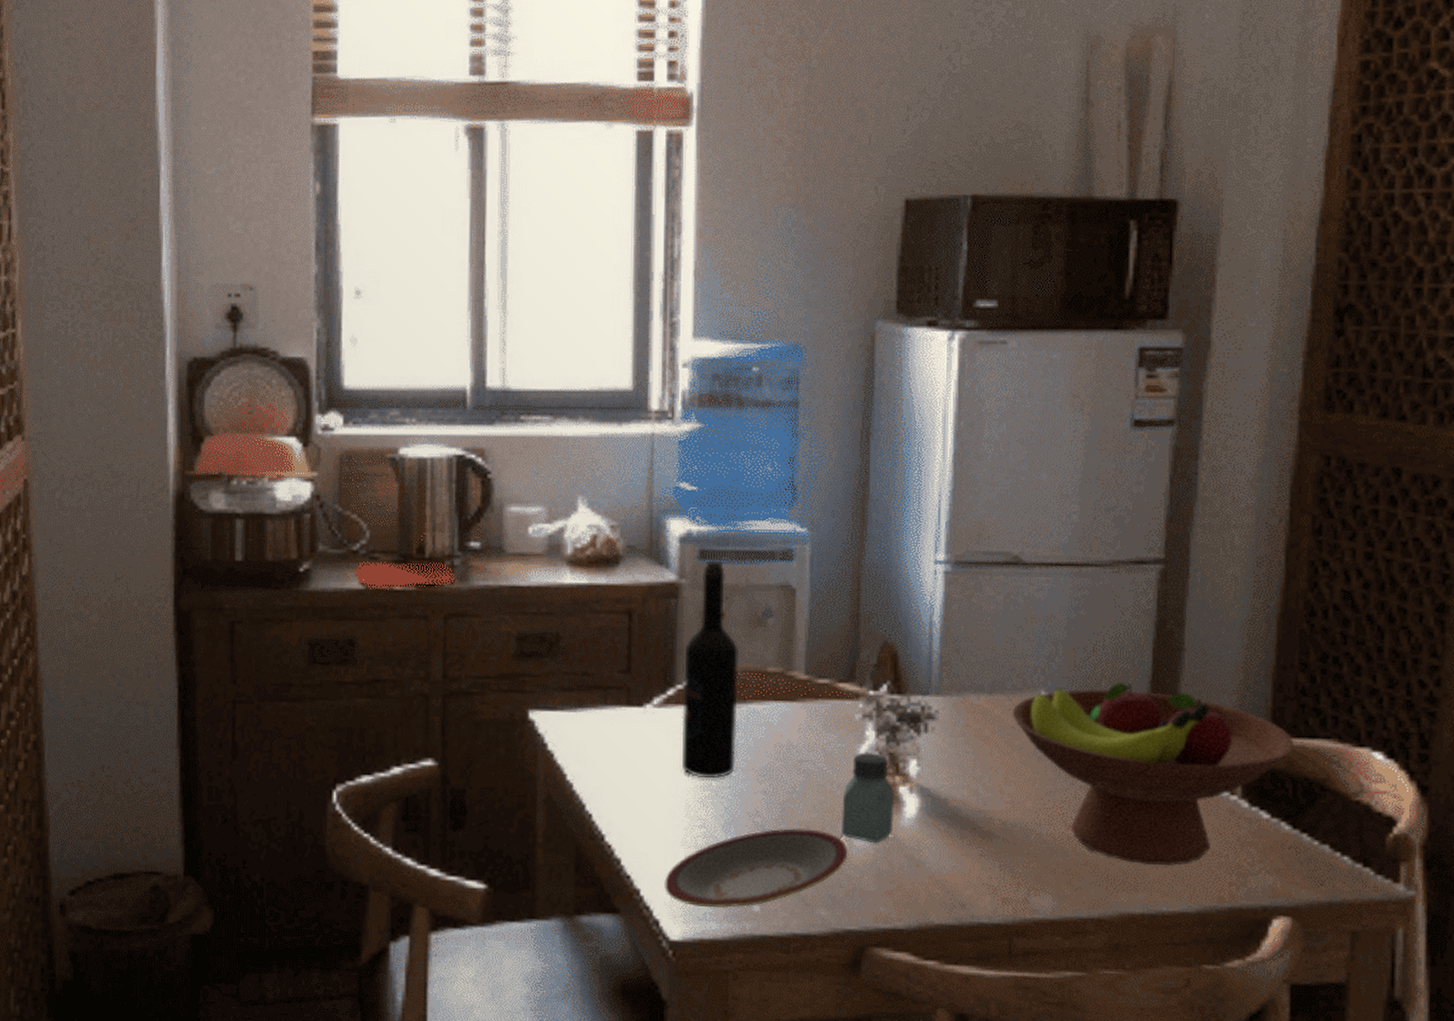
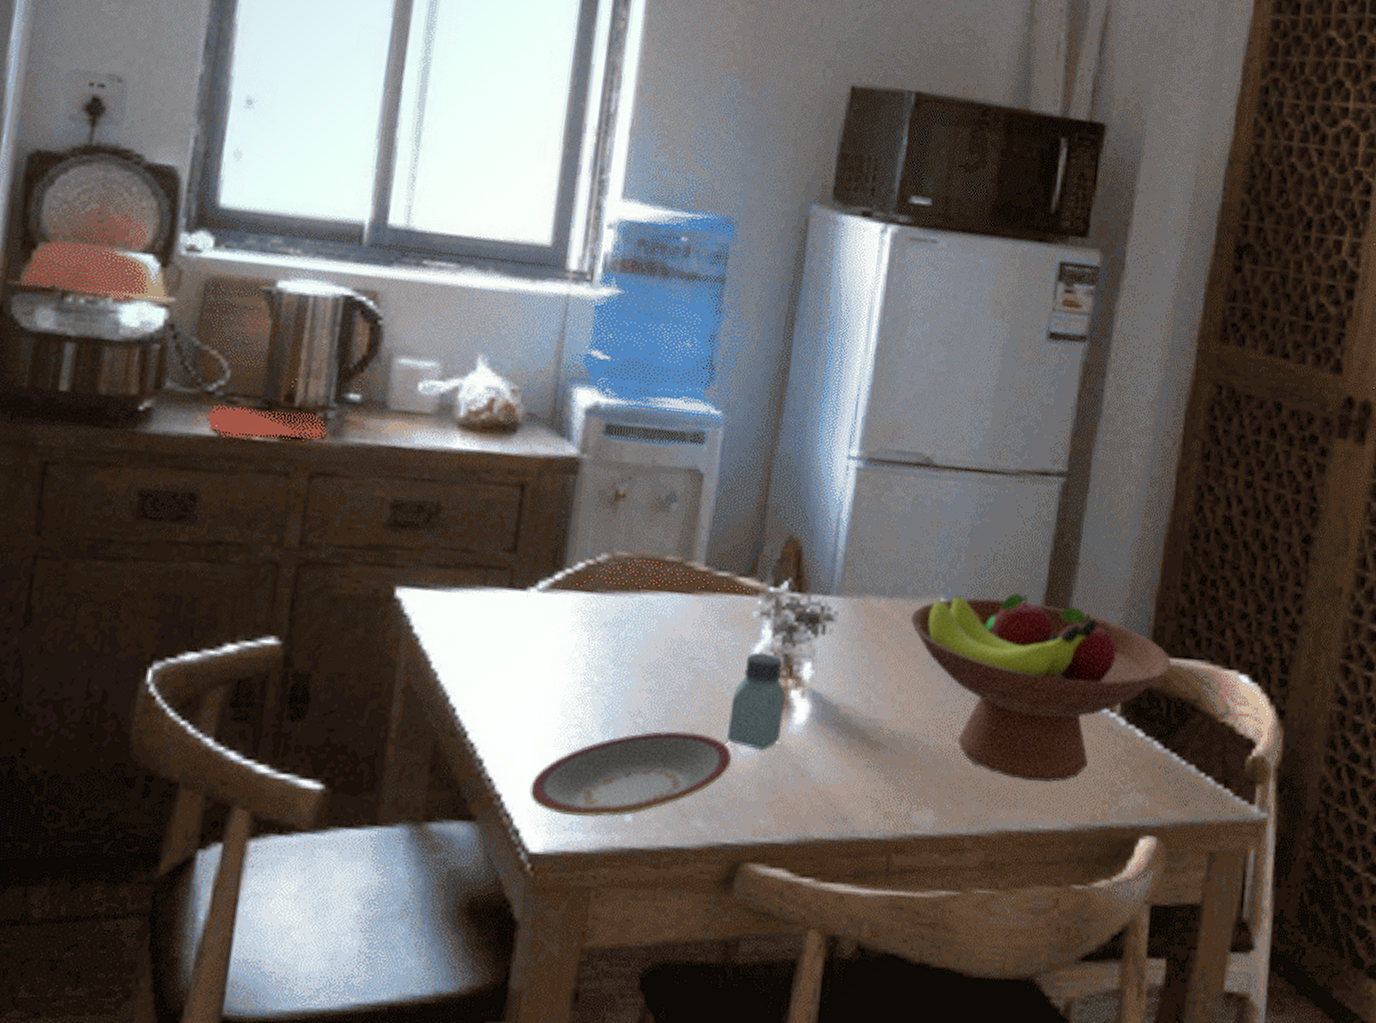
wine bottle: present [681,559,739,778] -> none [562,435,638,673]

